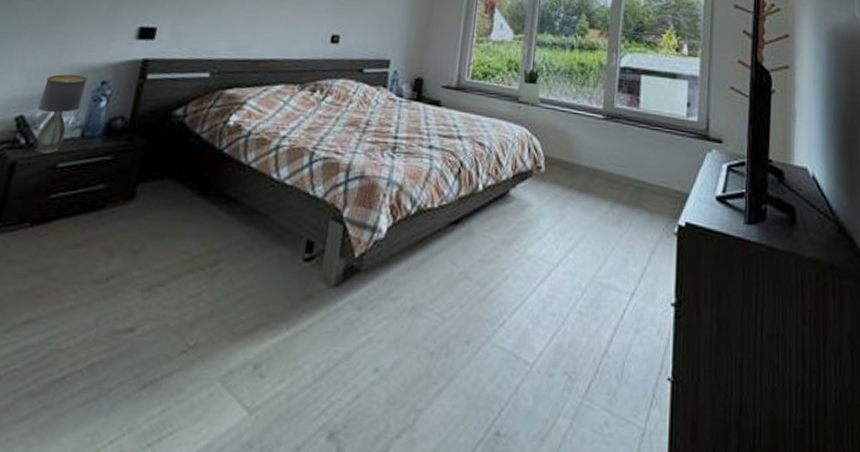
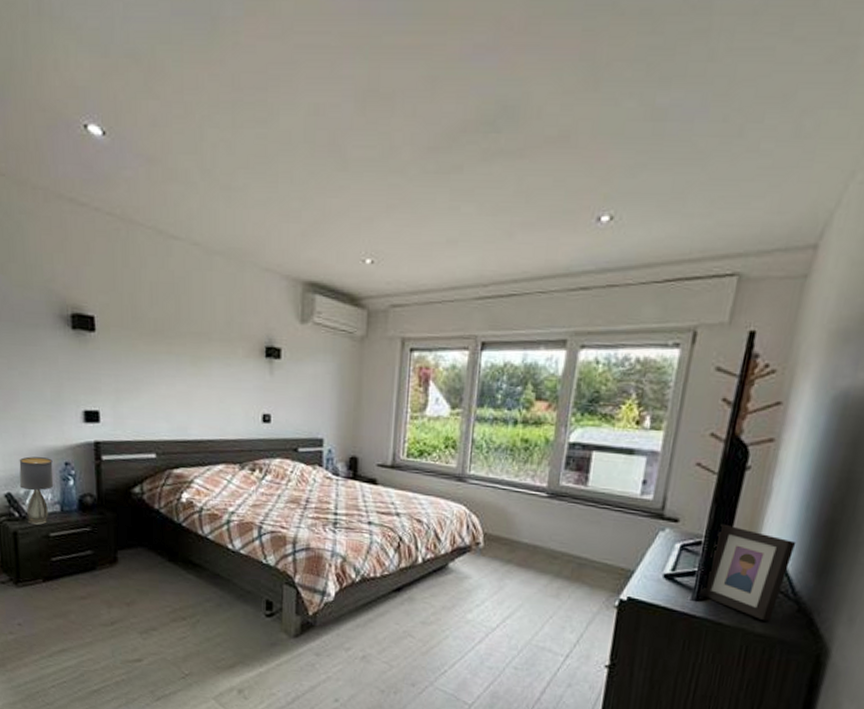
planter: present [517,68,541,105] -> none [455,445,480,483]
picture frame: none [749,144,825,244] -> present [698,523,797,621]

